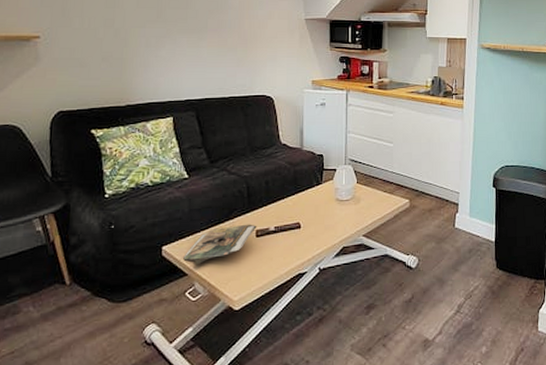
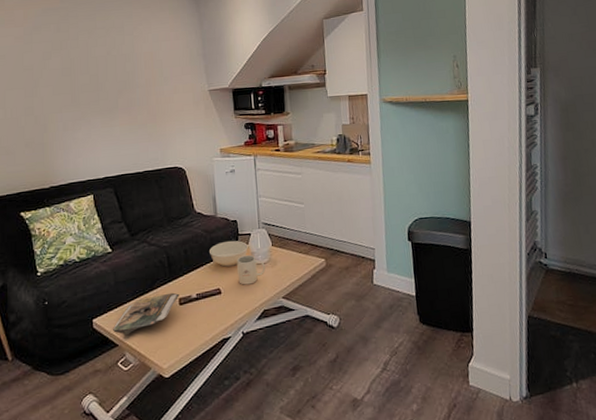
bowl: none [292,174,332,201] -> present [209,240,248,267]
mug: none [318,190,348,221] -> present [236,254,266,285]

